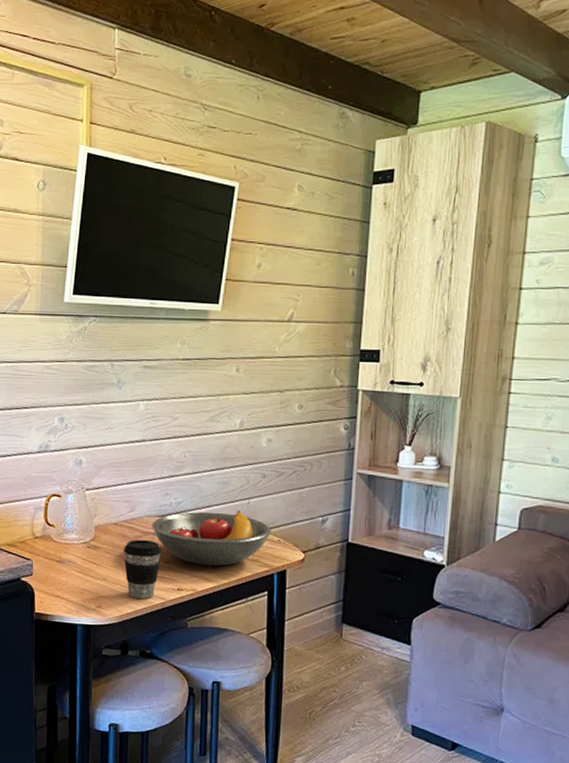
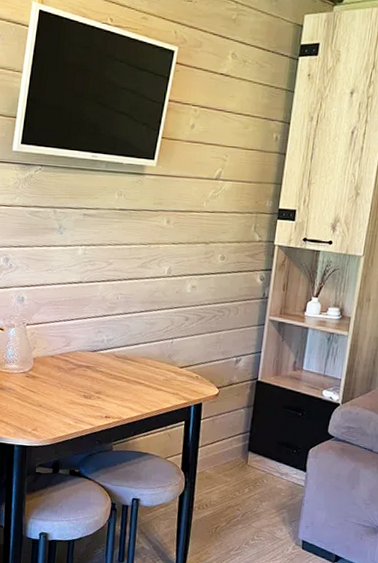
coffee cup: present [124,539,162,599] -> none [59,371,93,425]
fruit bowl: present [152,510,272,566] -> none [85,348,192,398]

